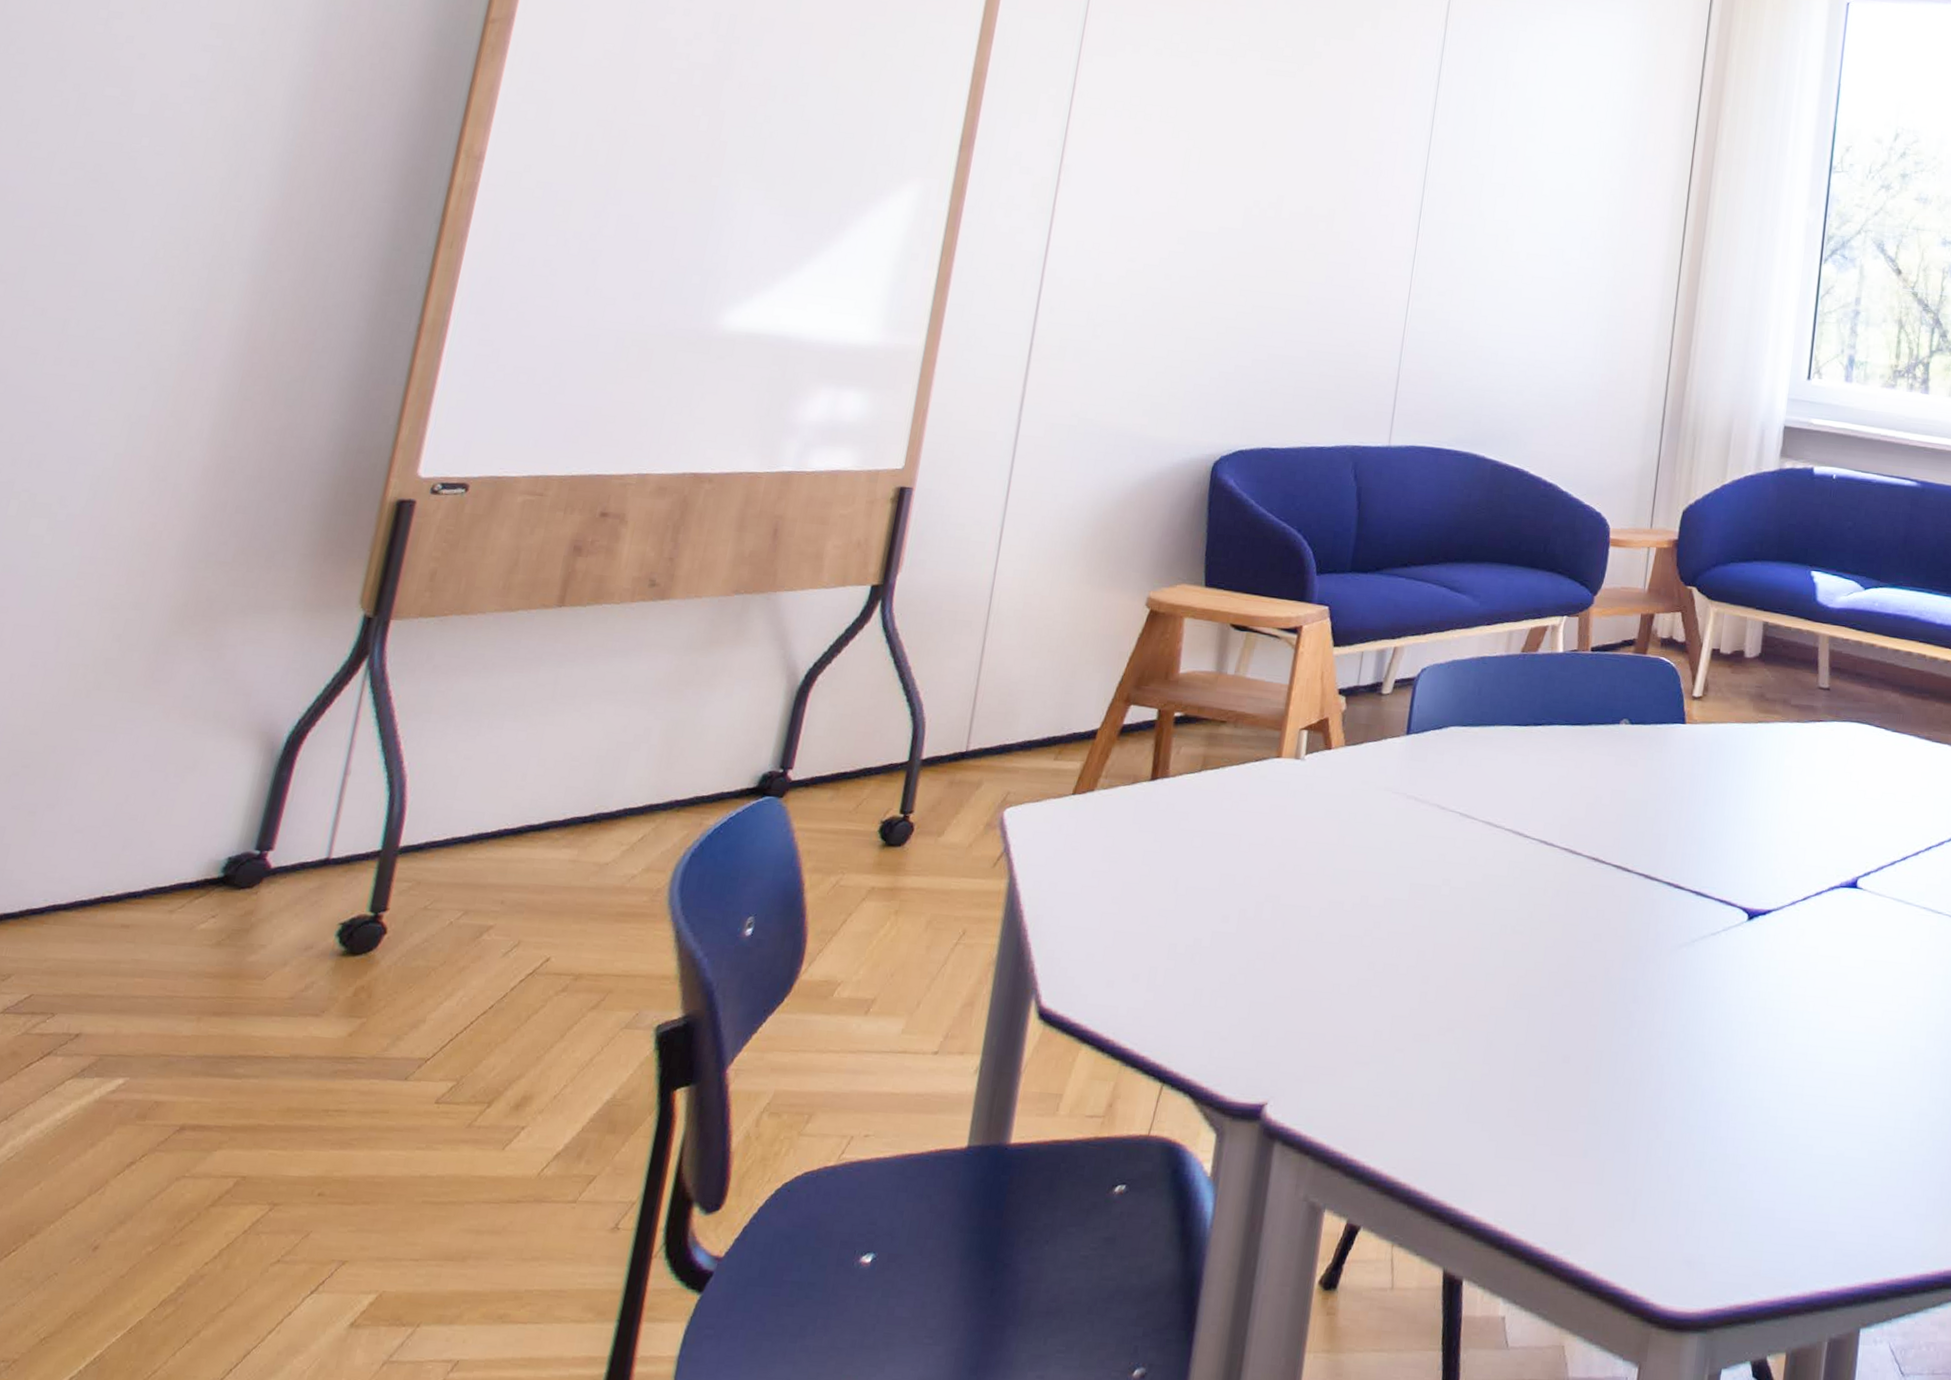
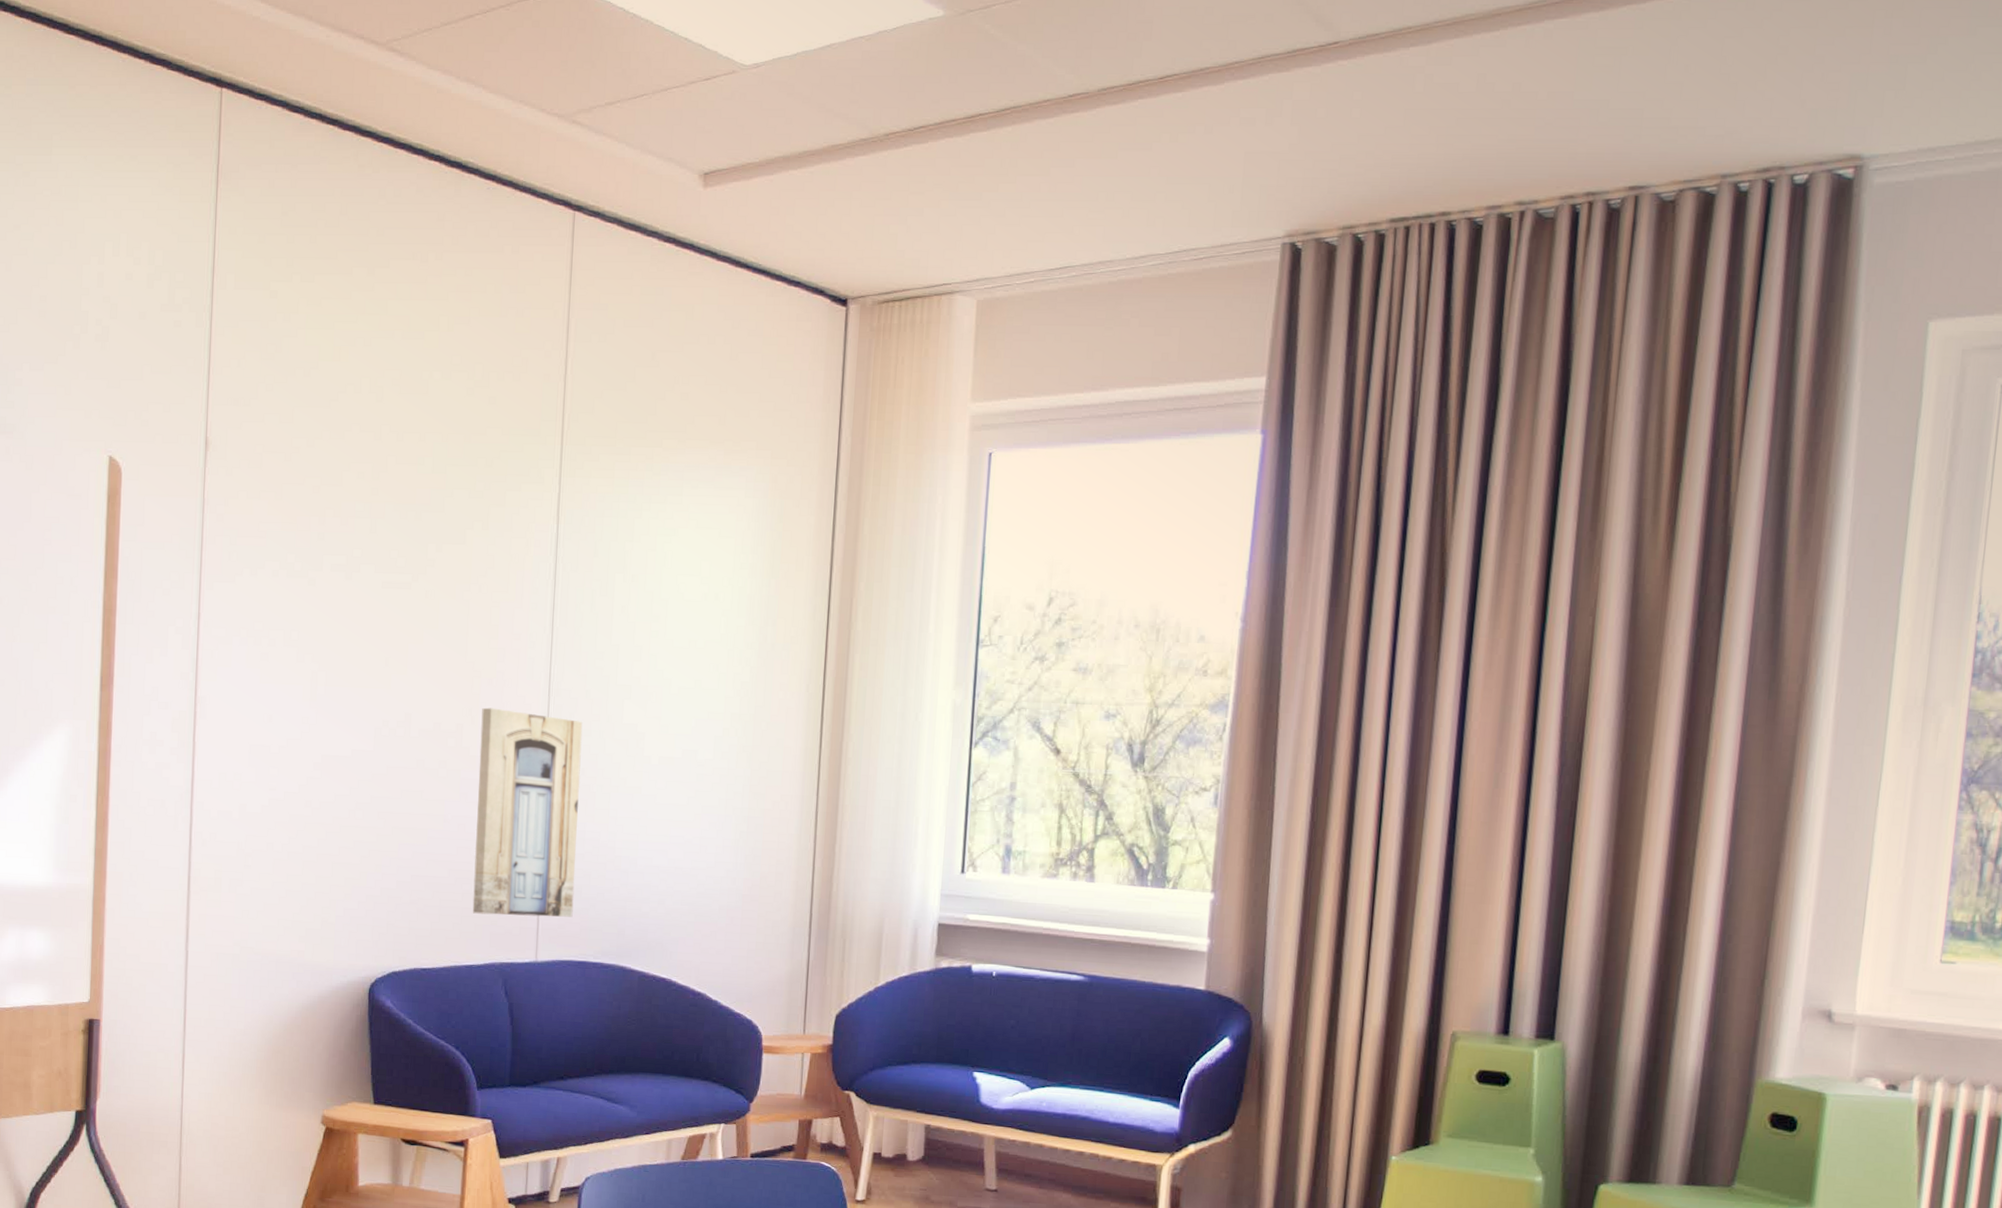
wall art: none [1328,195,1455,404] -> present [472,707,583,917]

